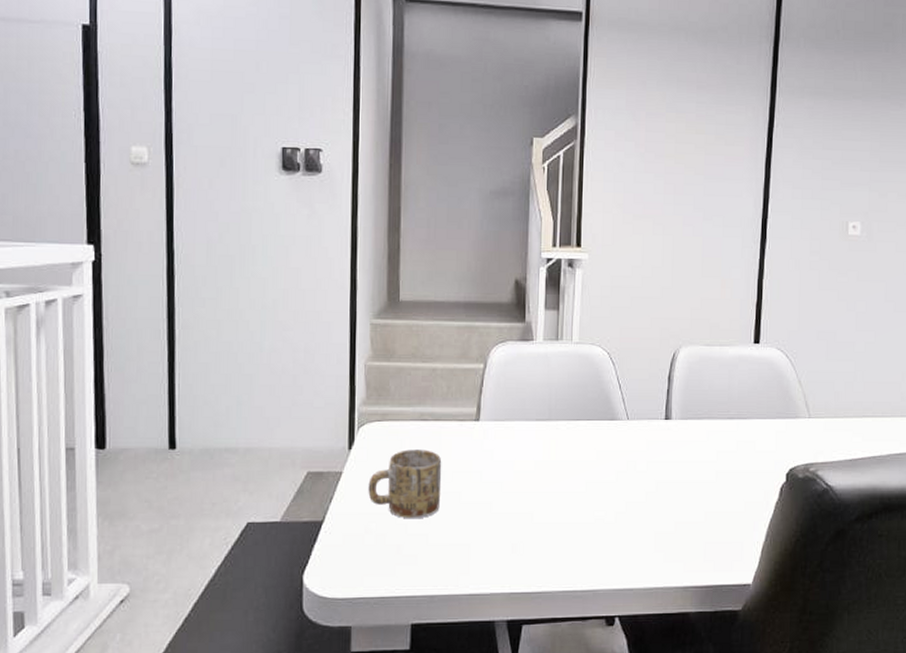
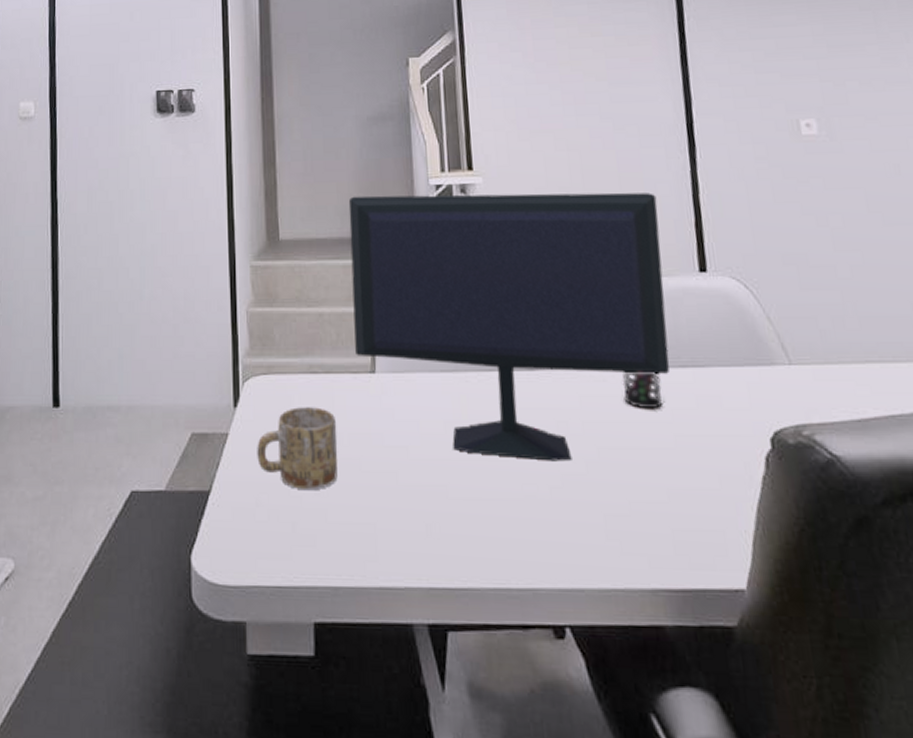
computer monitor: none [463,264,730,493] -> present [348,192,670,462]
pen holder: none [682,405,721,452] -> present [622,350,669,410]

